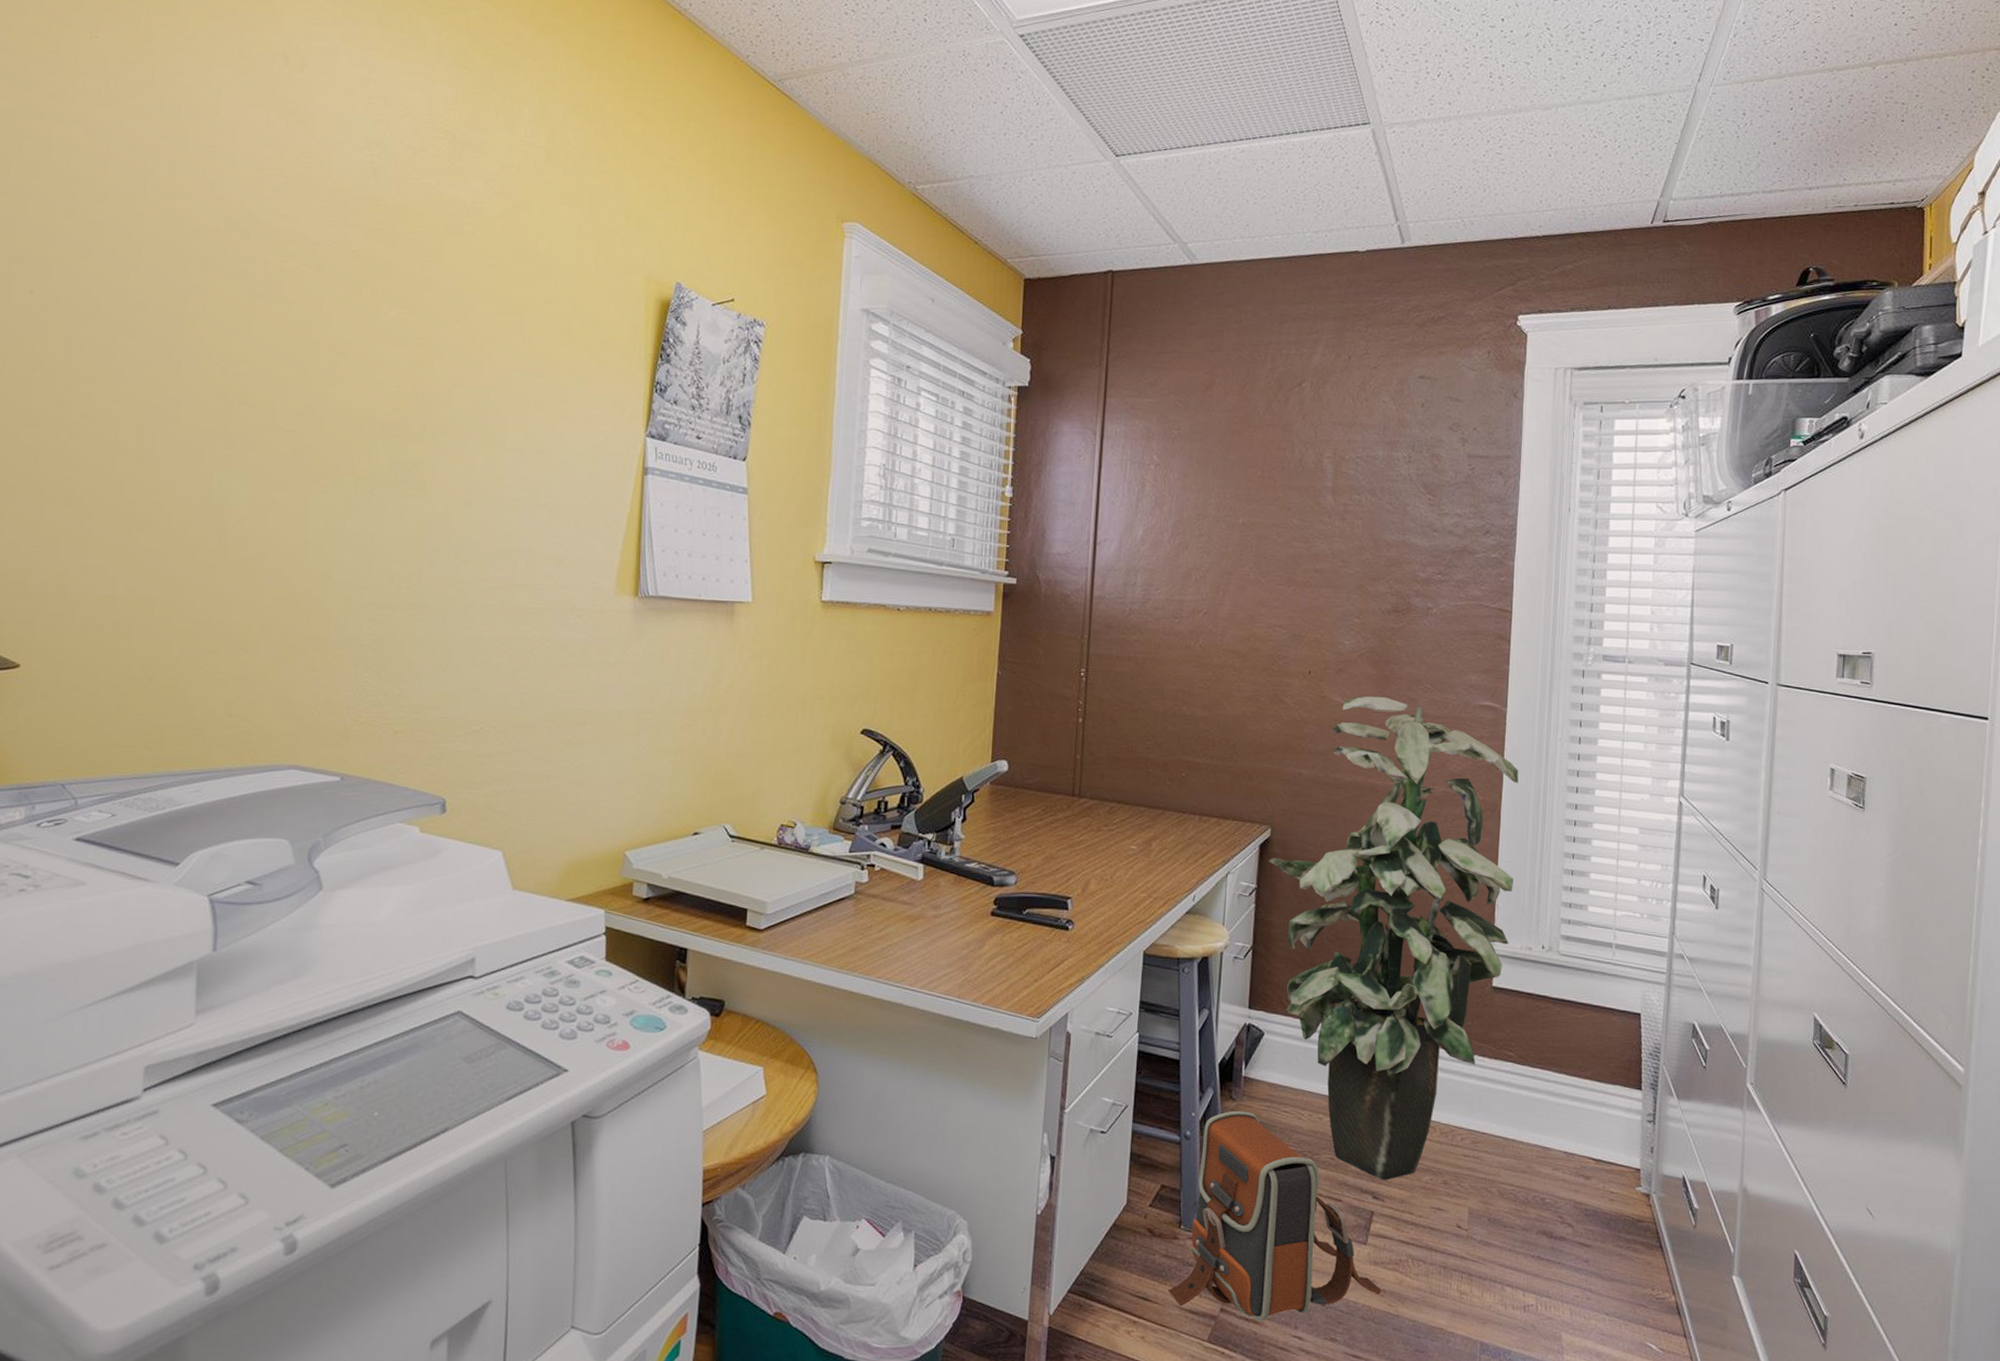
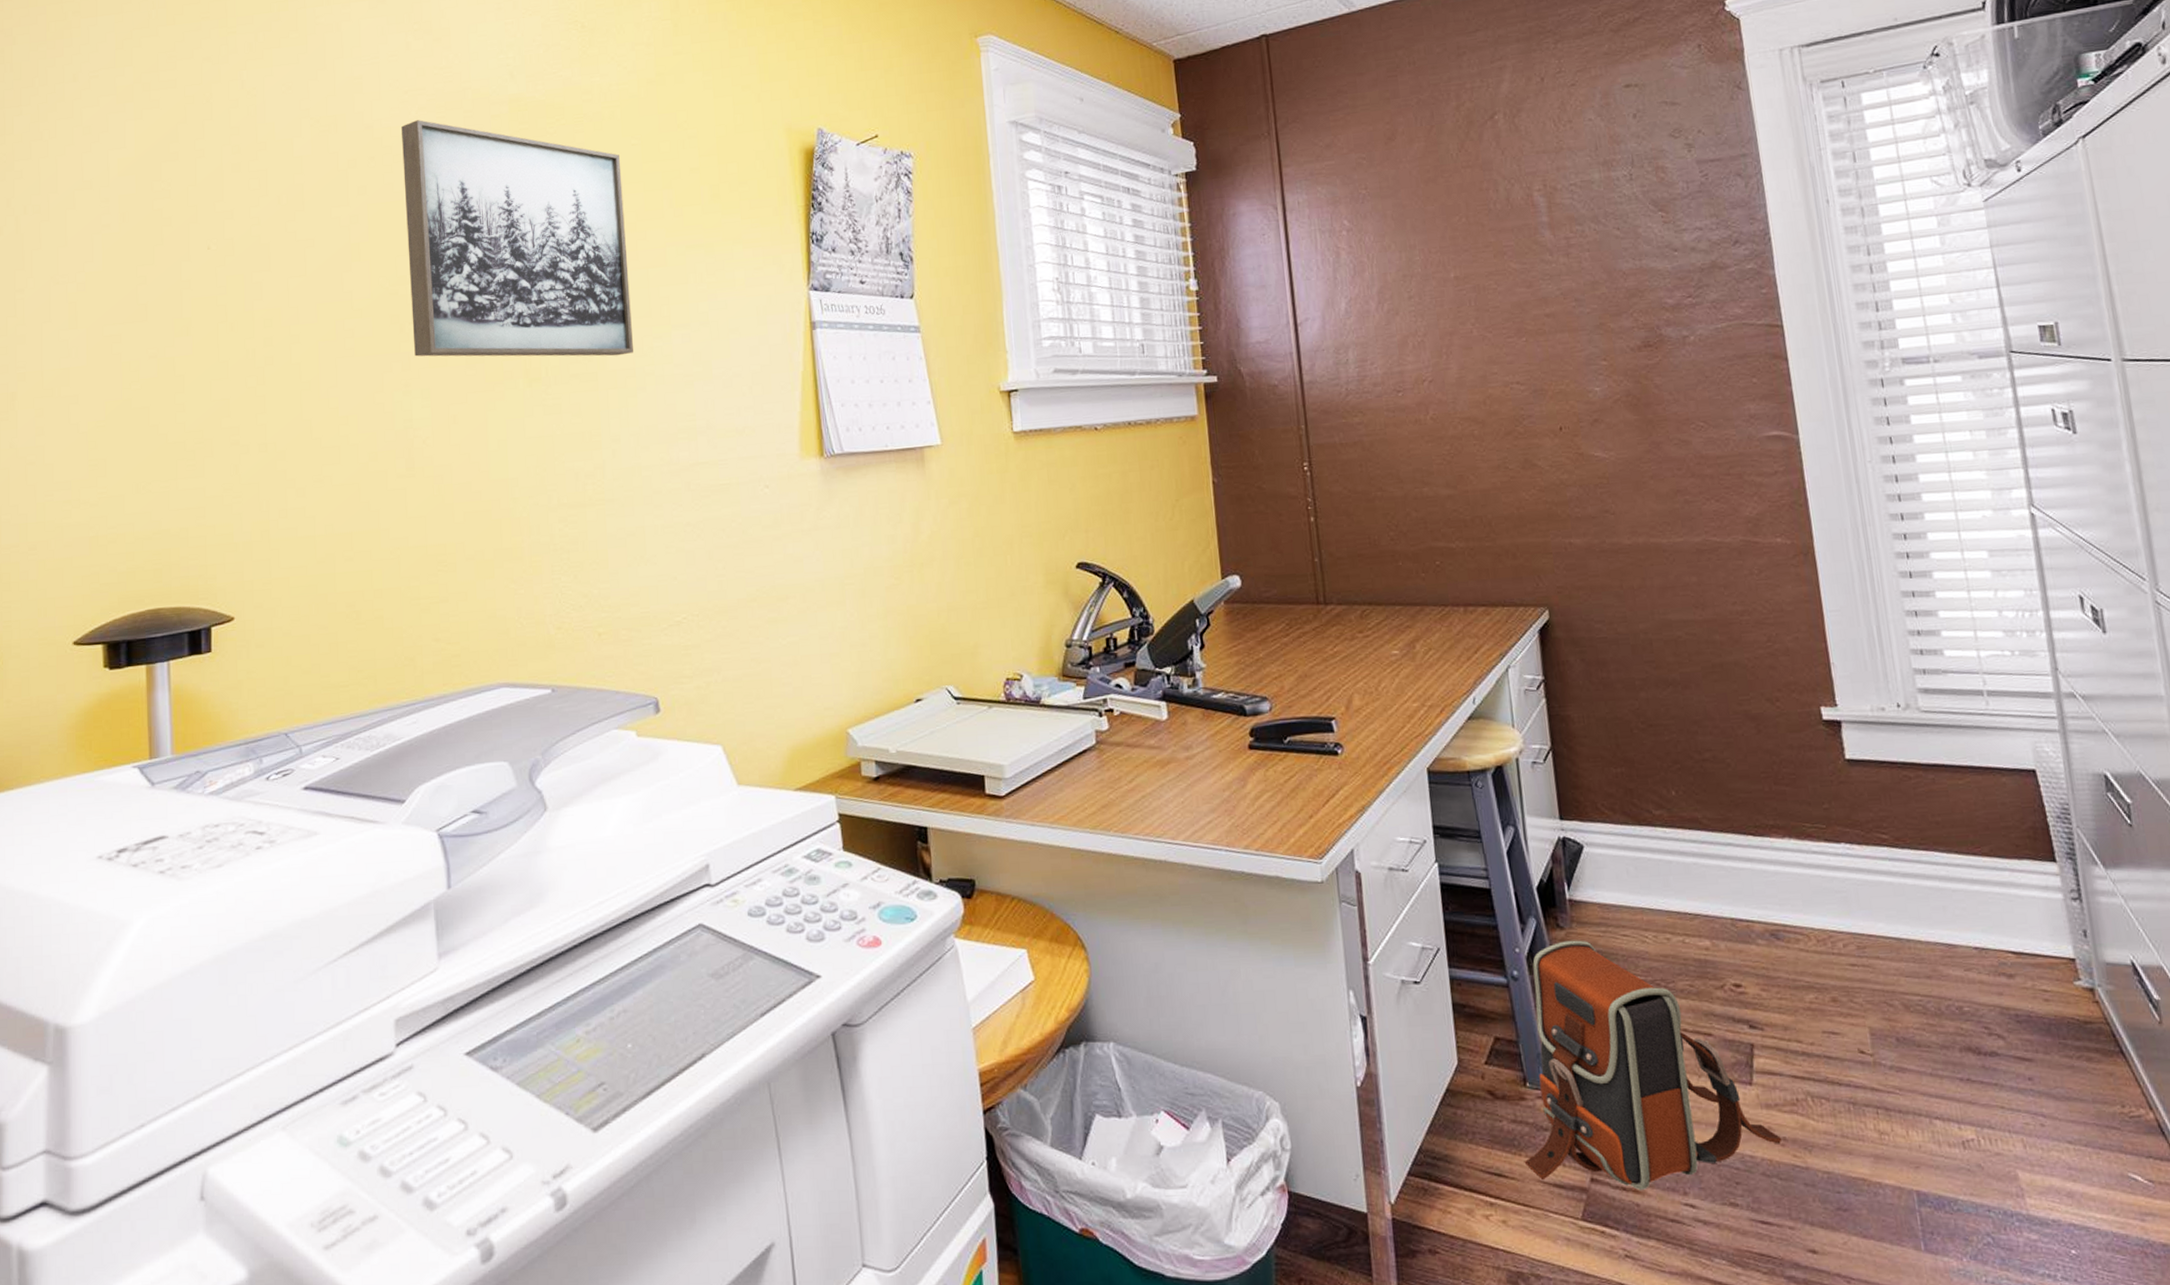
wall art: none [240,200,476,469] -> present [401,120,633,357]
indoor plant: present [1268,696,1519,1180] -> none [1552,443,1856,1005]

